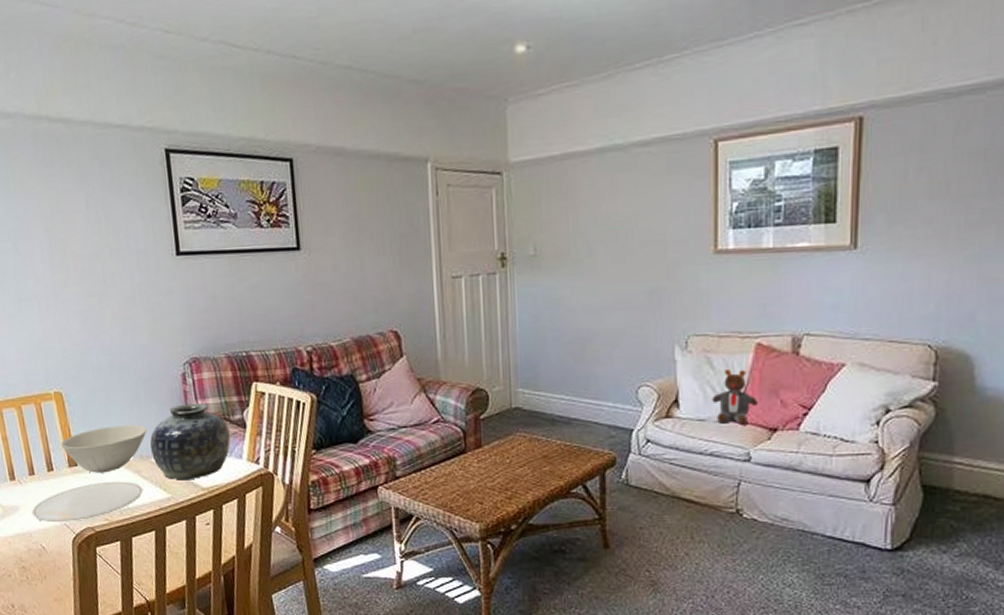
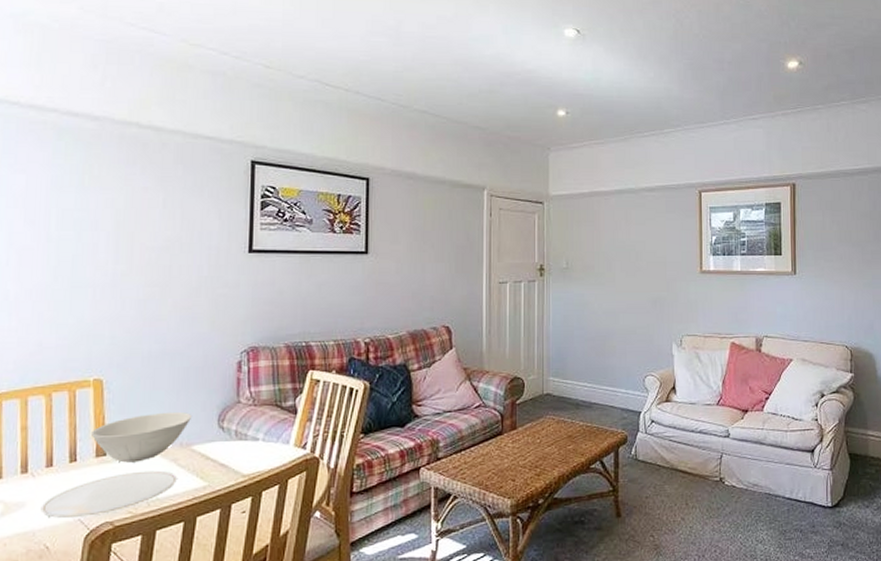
vase: present [150,403,231,480] -> none [193,390,281,468]
teddy bear: present [712,368,759,425] -> none [700,362,734,407]

